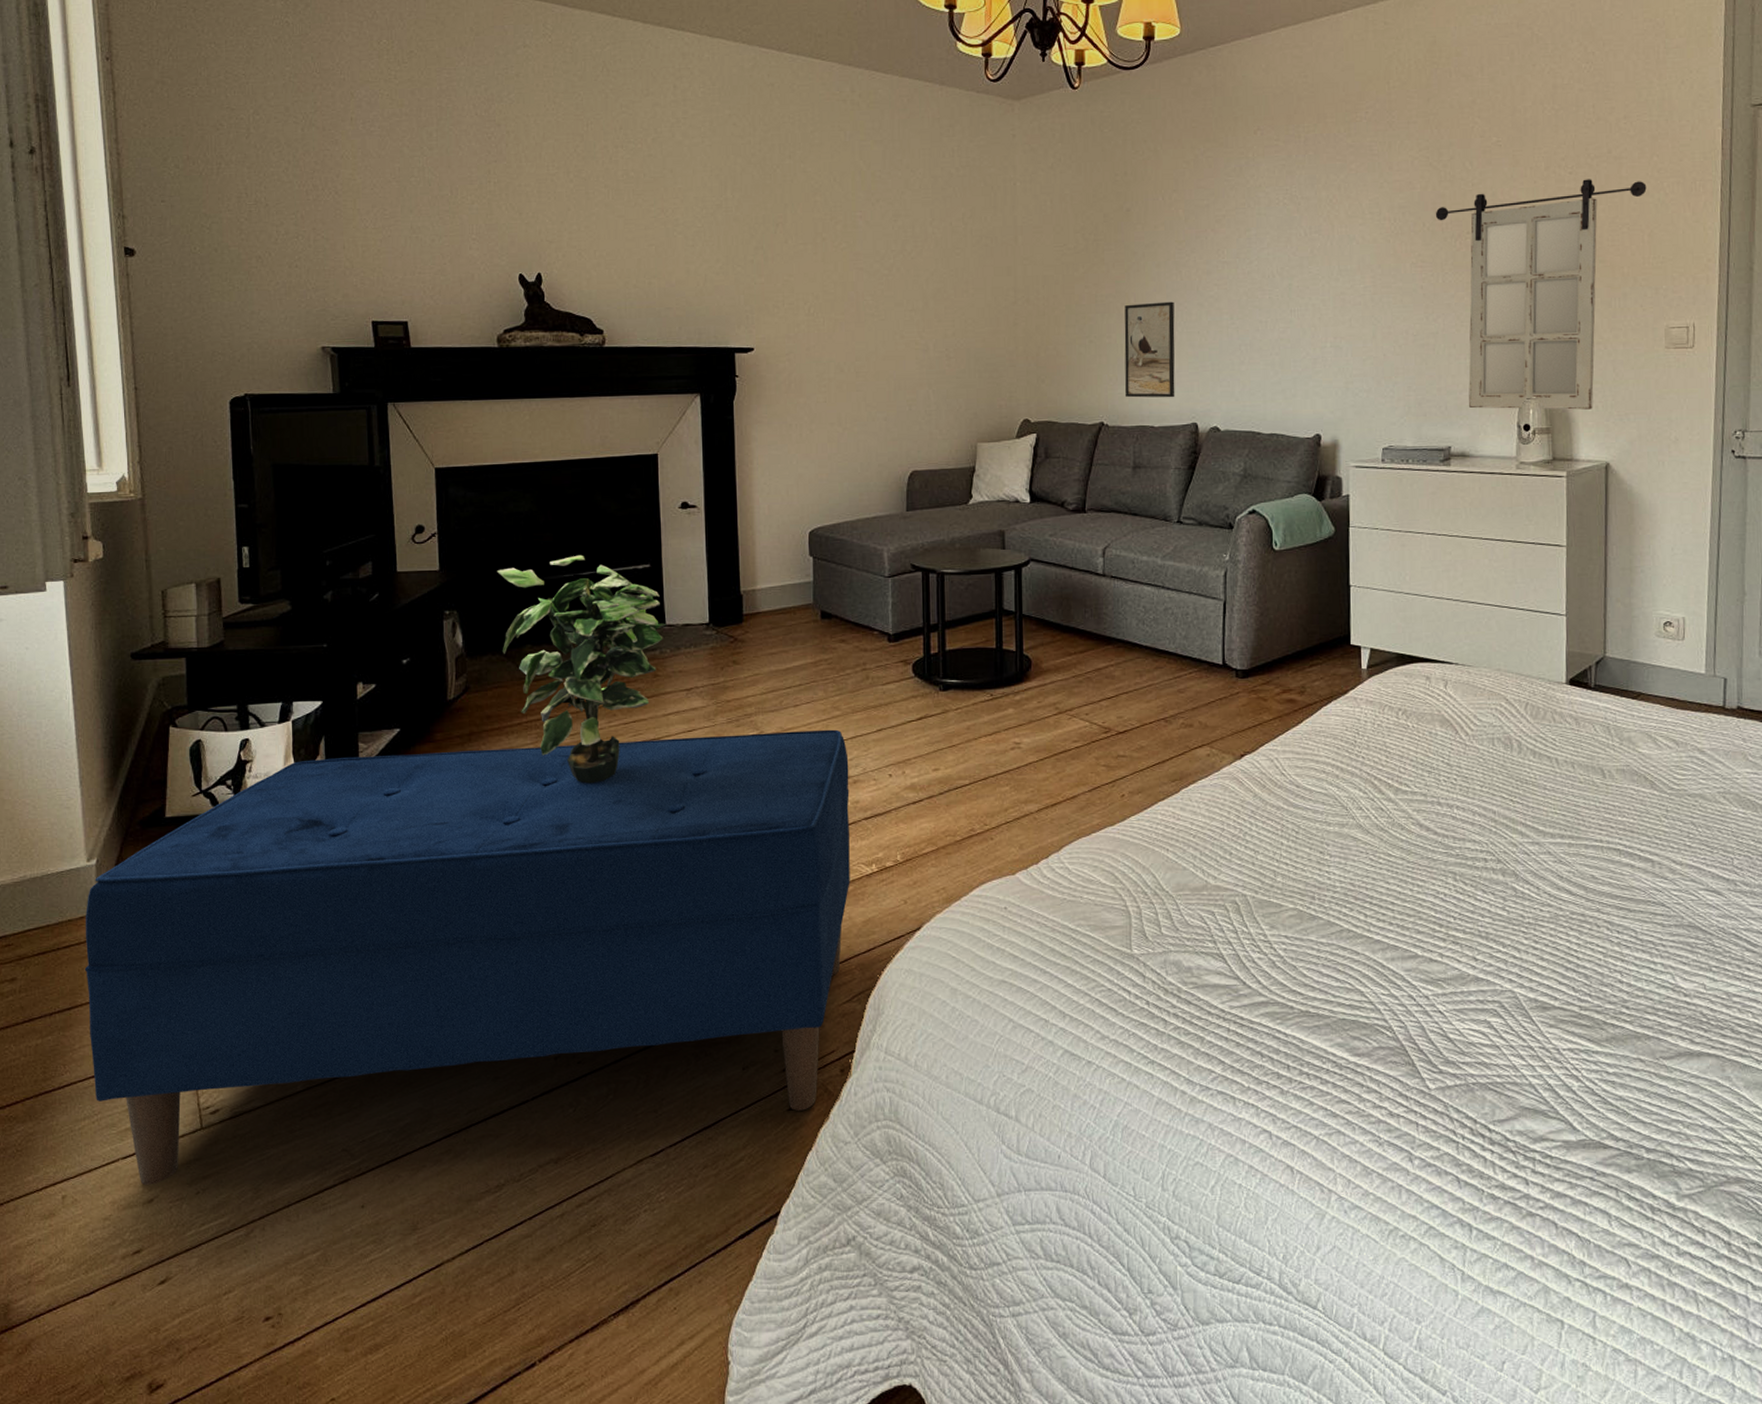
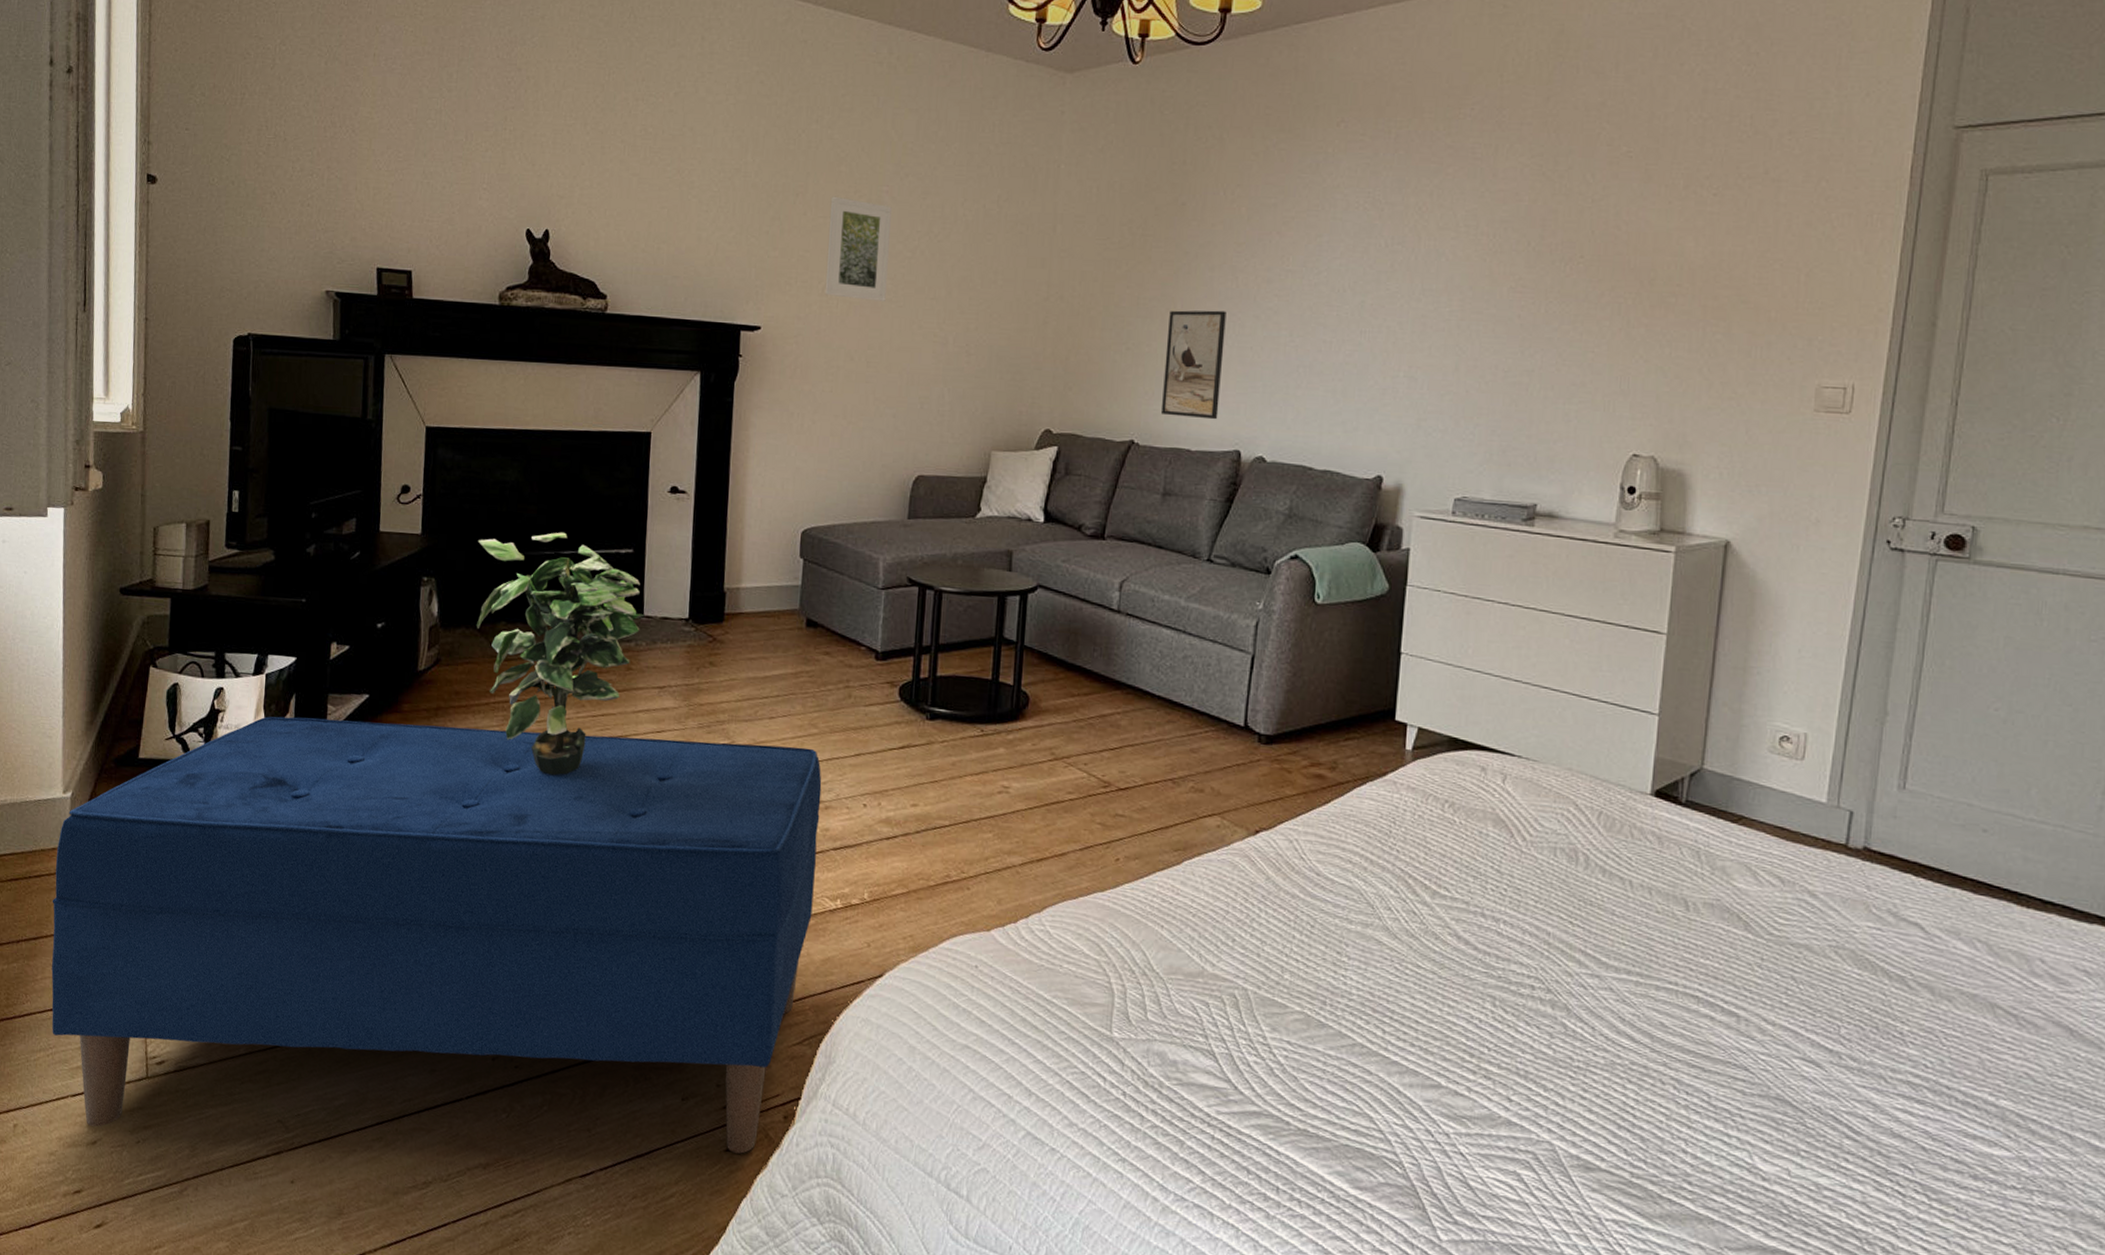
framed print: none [809,224,868,317] -> present [824,196,892,301]
home mirror: present [1435,179,1647,410] -> none [1543,203,1810,476]

